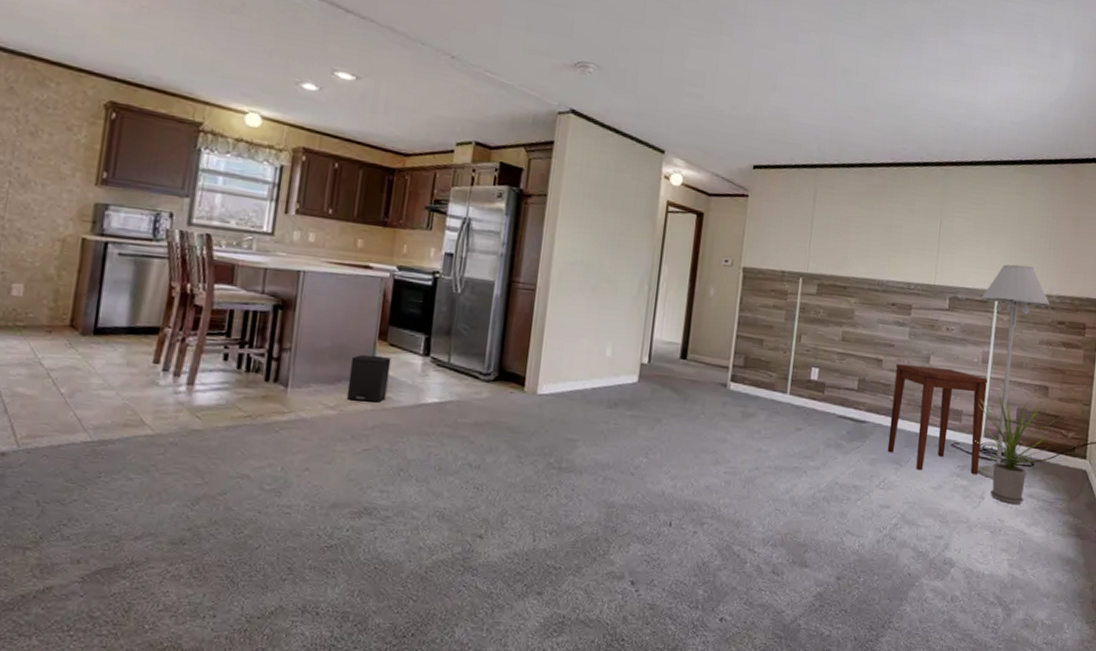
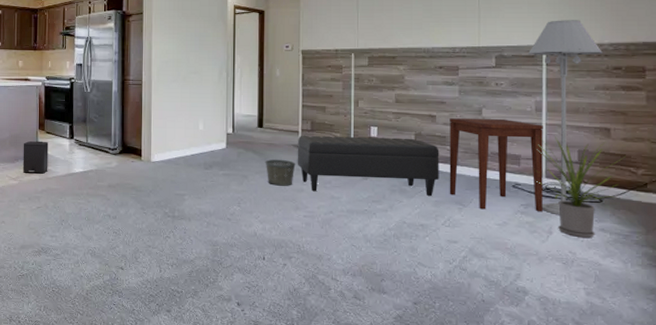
basket: none [684,399,721,435] -> present [265,159,296,186]
ottoman: none [723,372,882,454] -> present [297,135,439,197]

